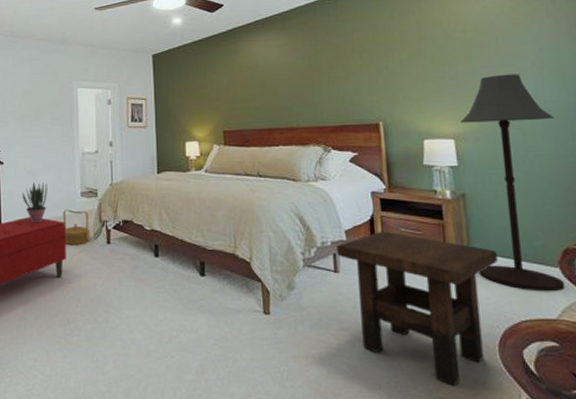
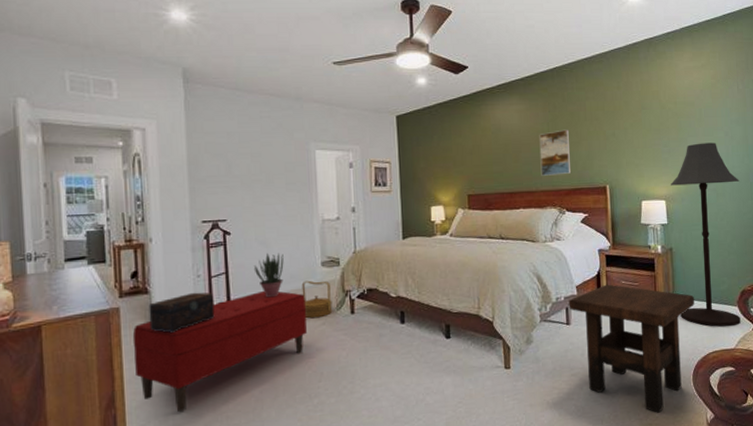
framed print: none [300,63,338,112] -> present [539,129,572,176]

